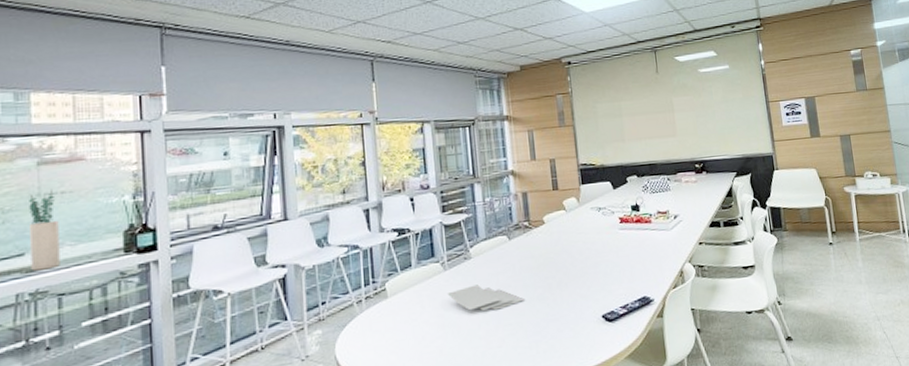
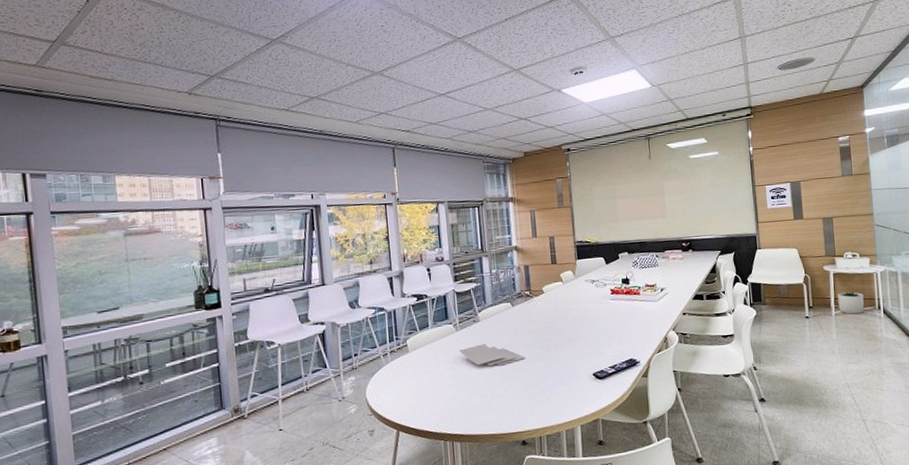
vase: present [28,188,60,271] -> none [119,255,147,322]
planter: none [860,214,889,240] -> present [838,292,864,315]

